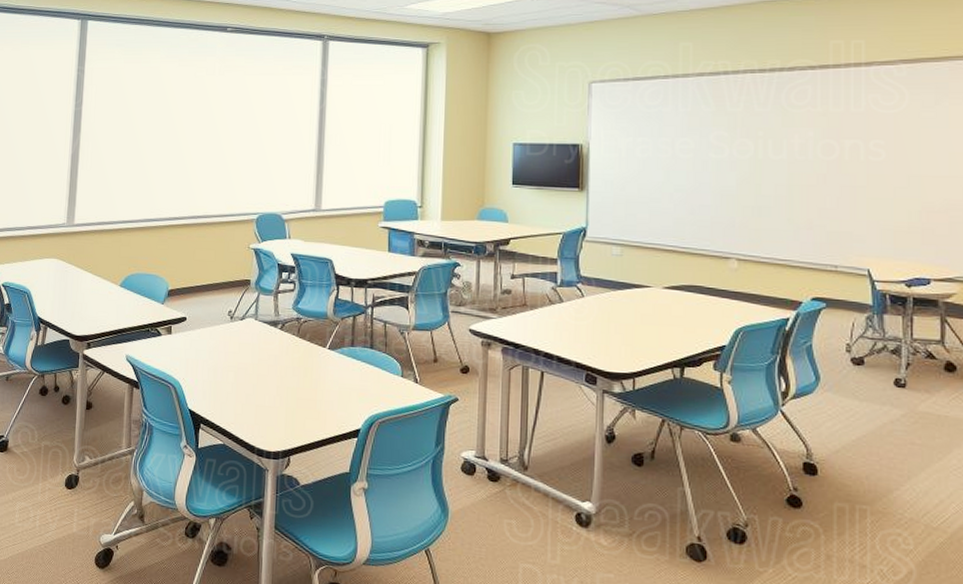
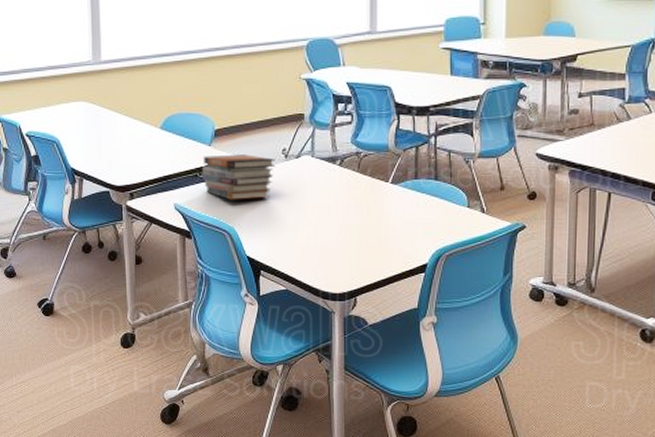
book stack: none [153,313,222,356] -> present [202,154,276,200]

